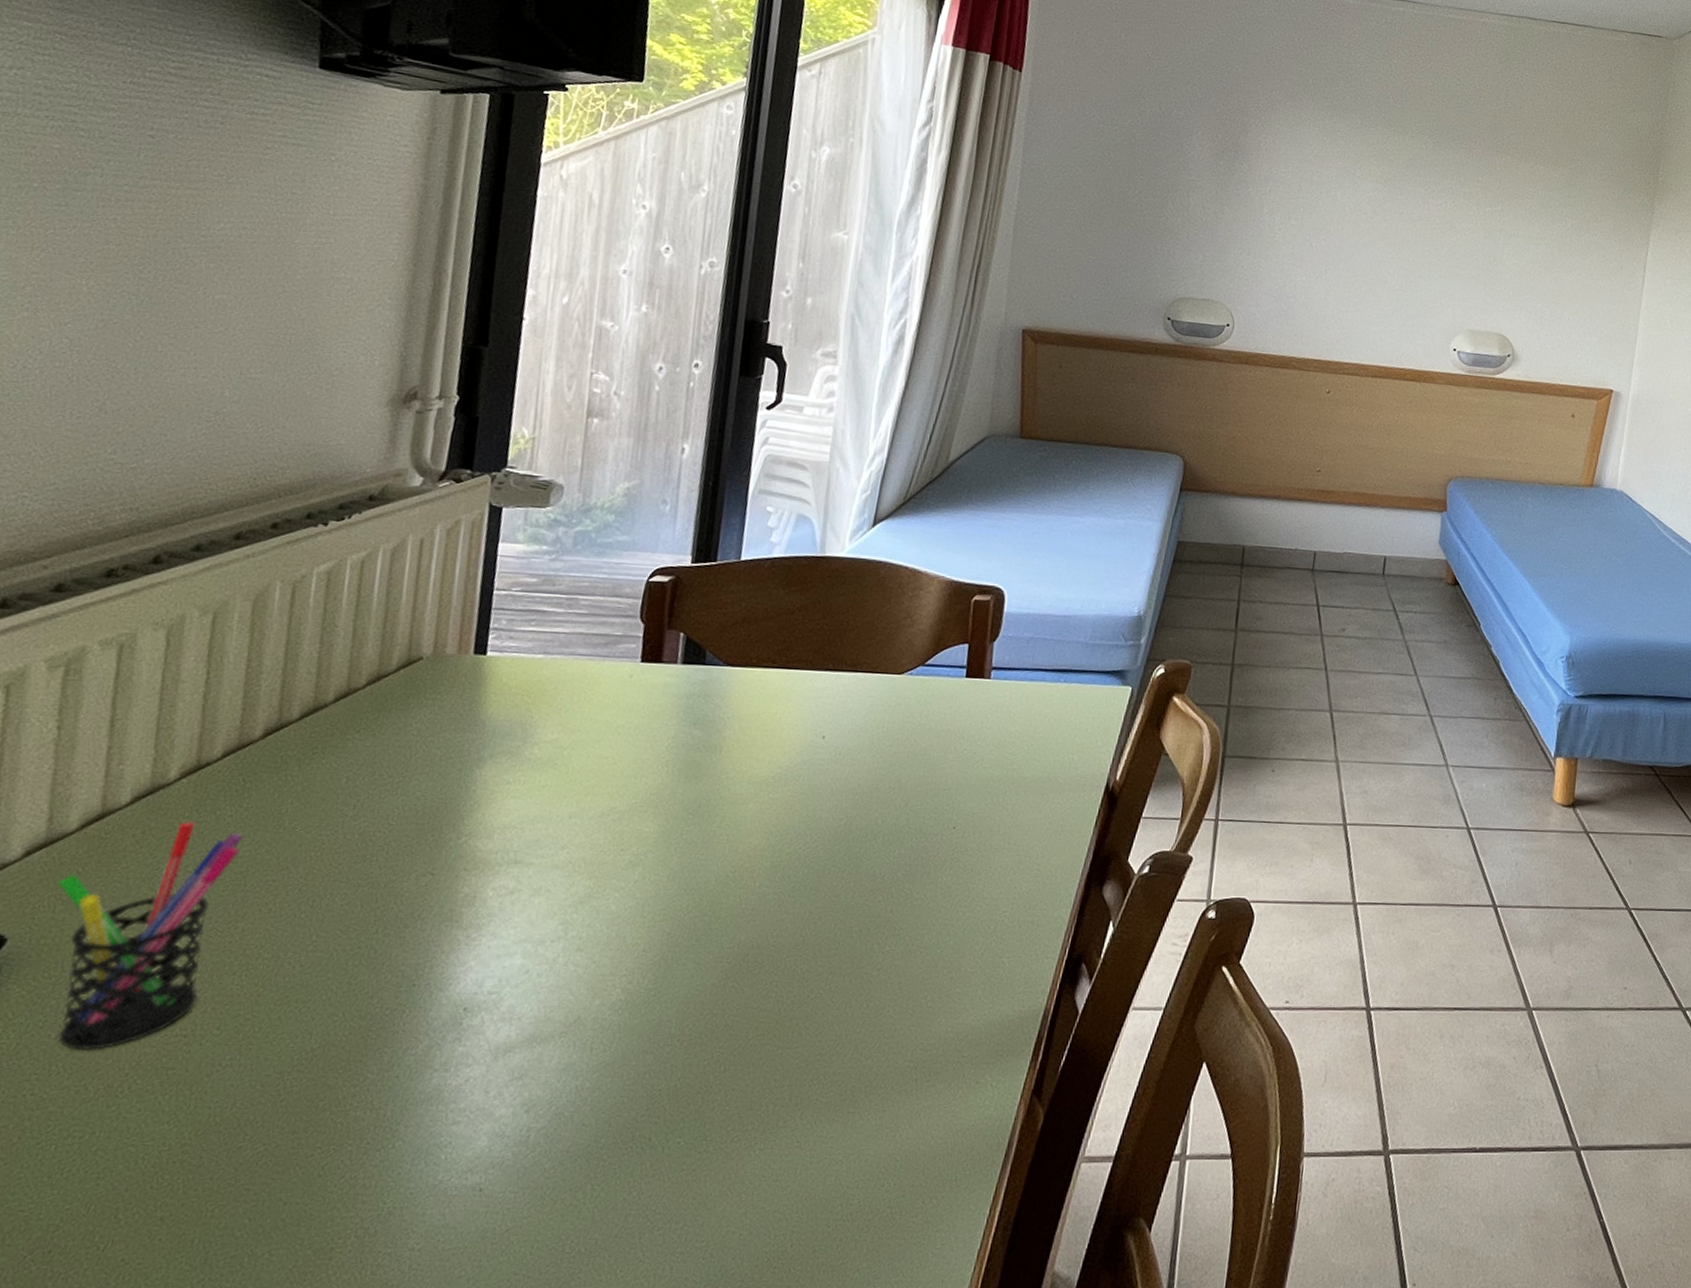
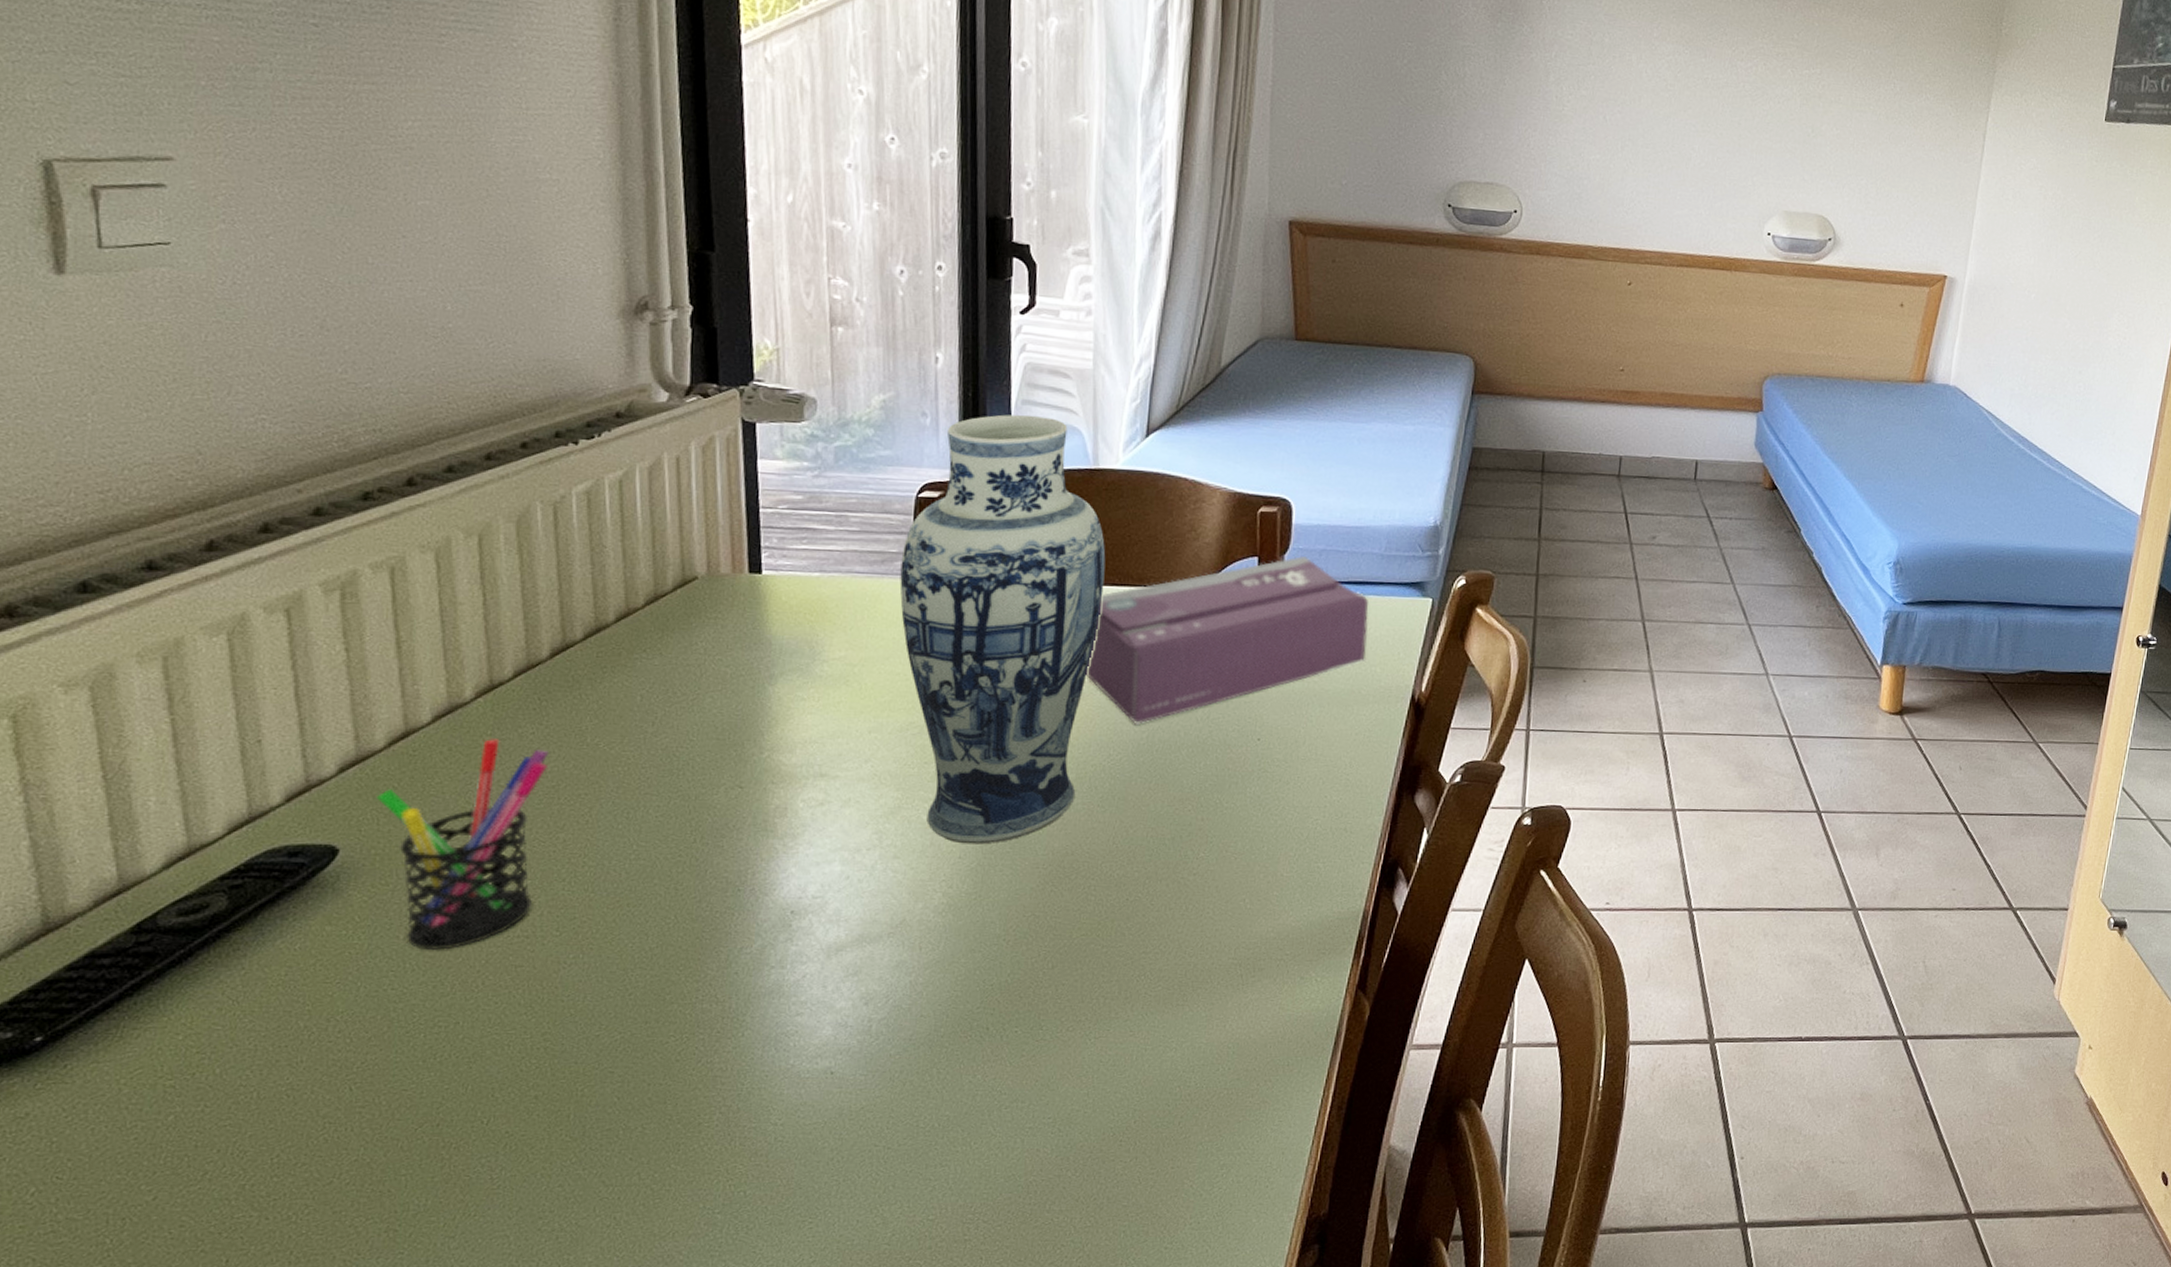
vase: none [615,503,824,937] -> present [899,414,1106,845]
tissue box: none [791,644,1071,811] -> present [1085,556,1369,724]

